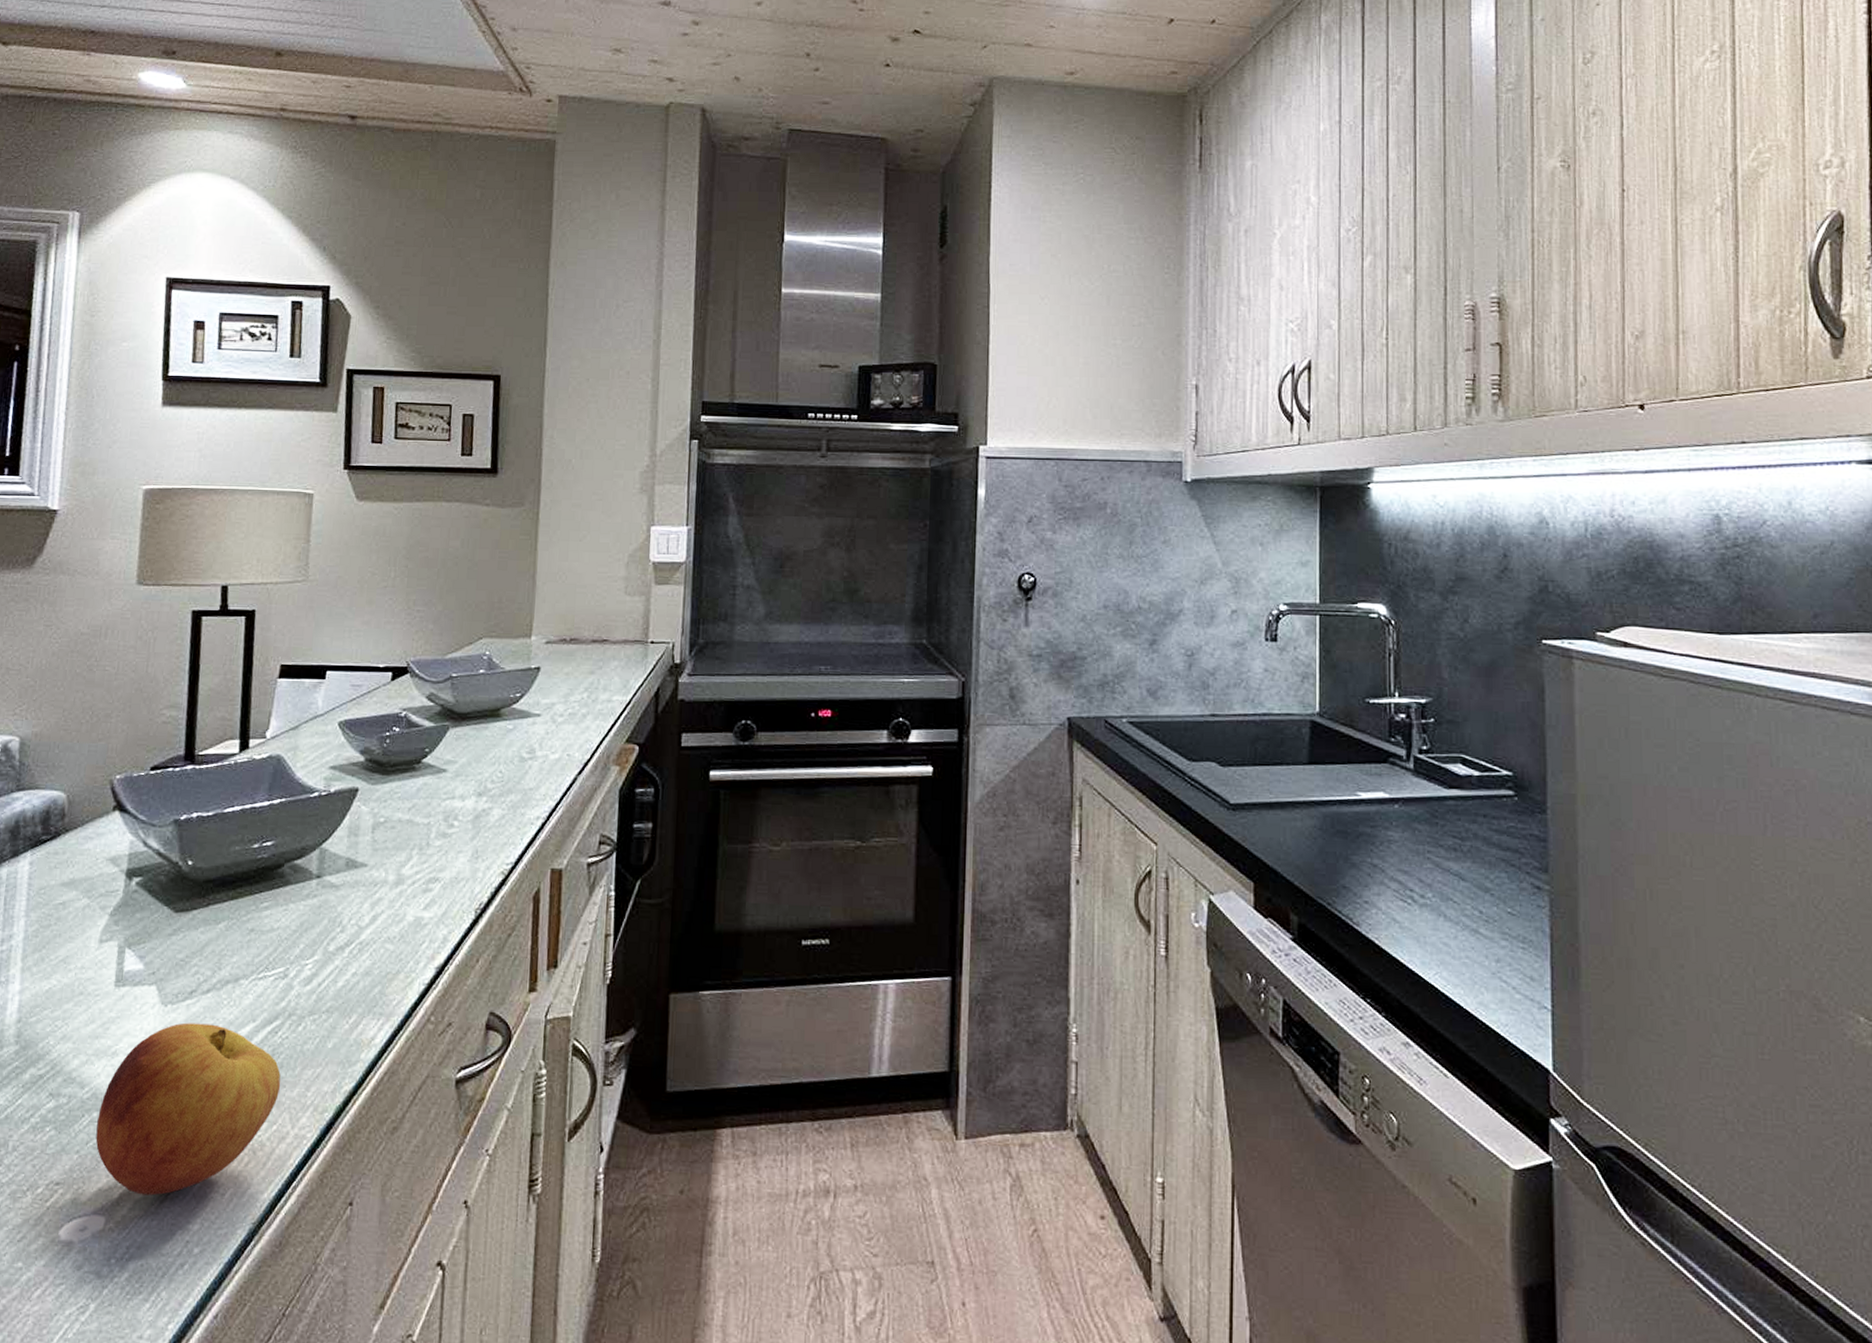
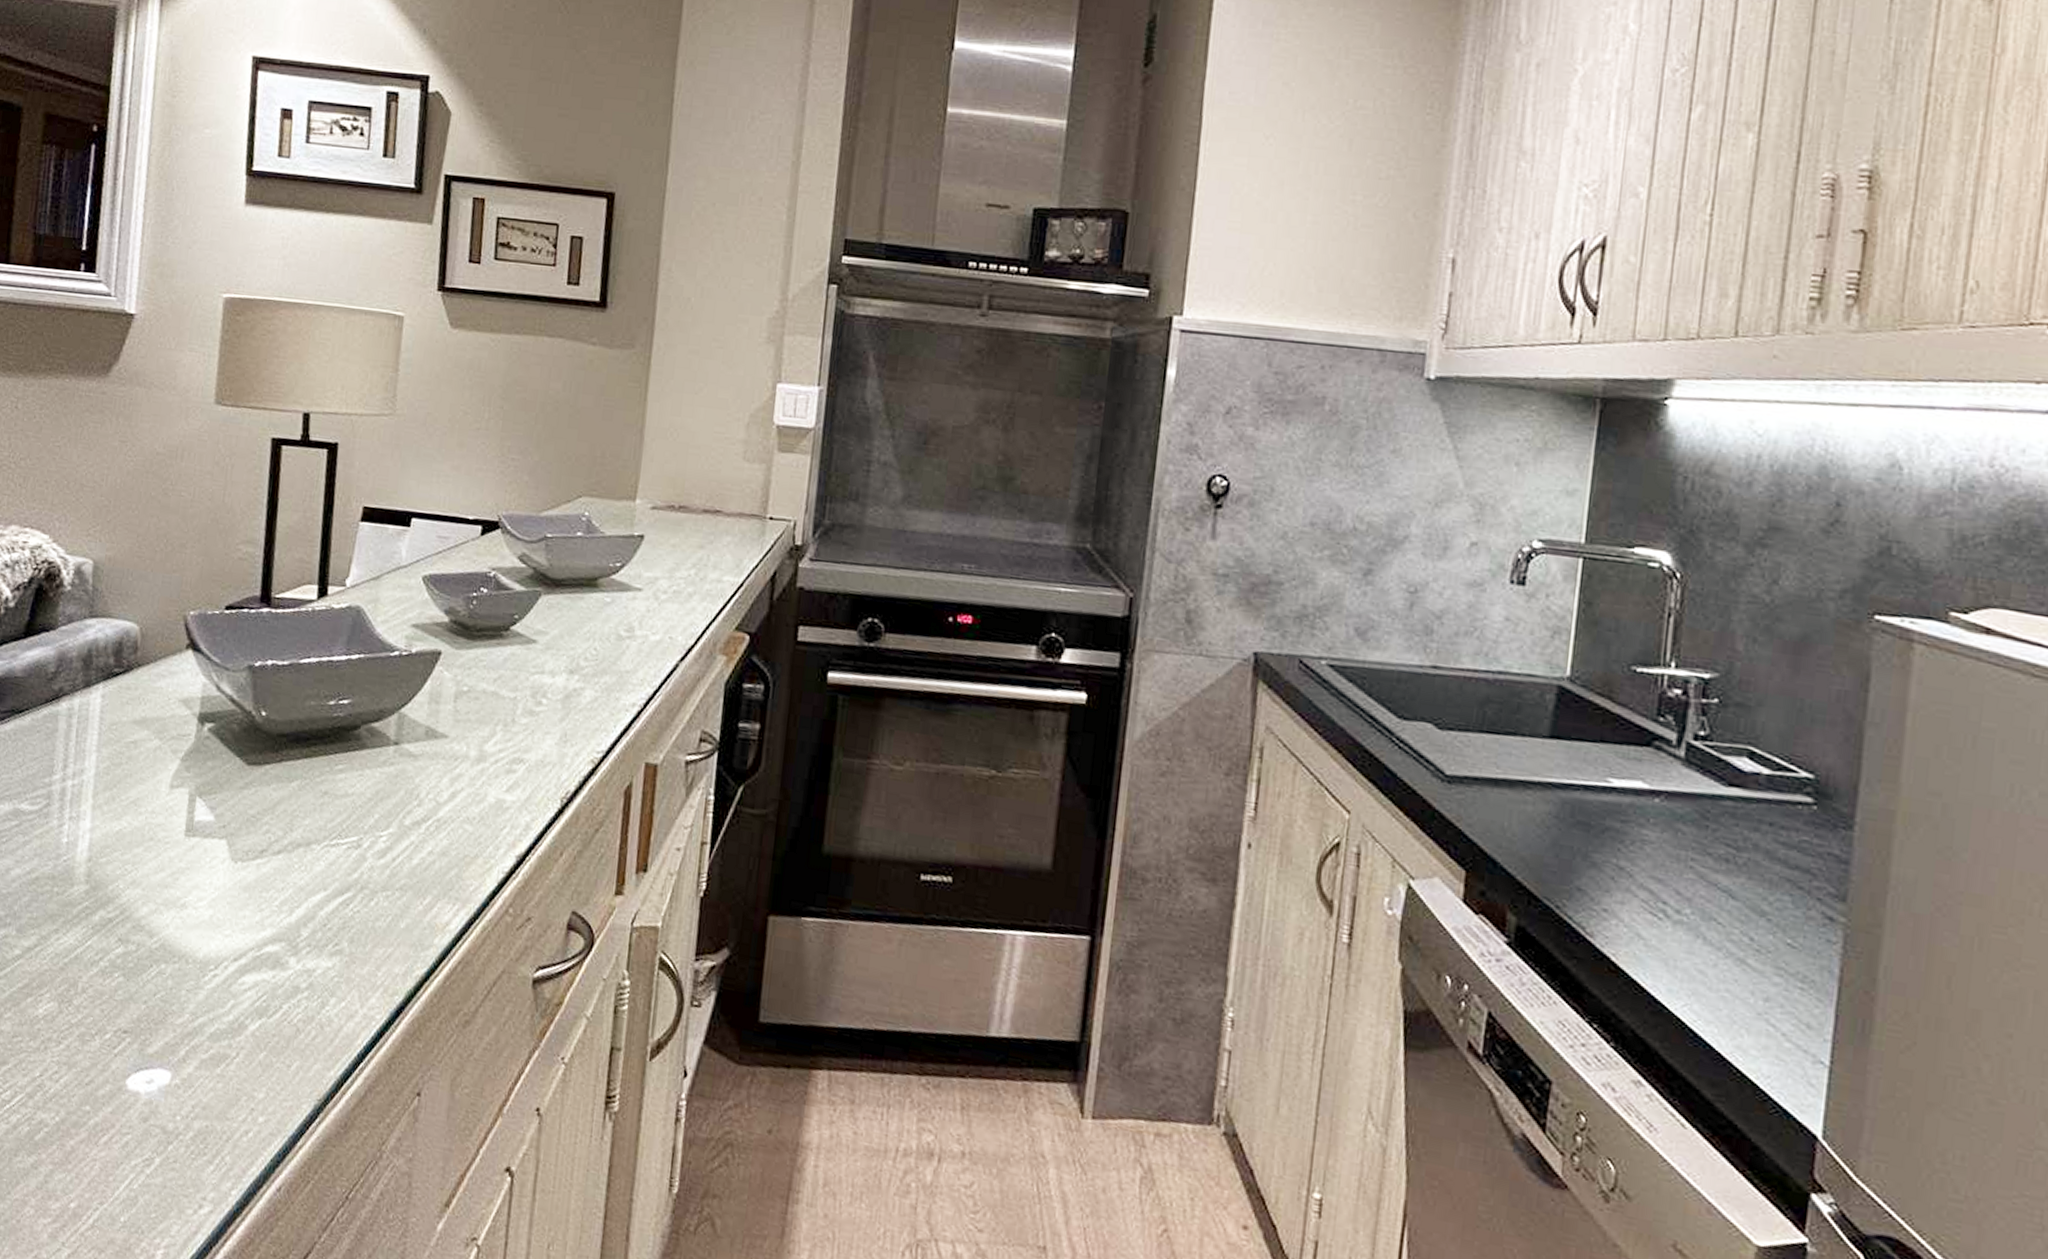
apple: present [95,1022,281,1196] -> none [163,882,351,1058]

